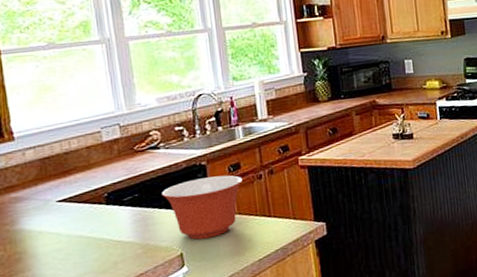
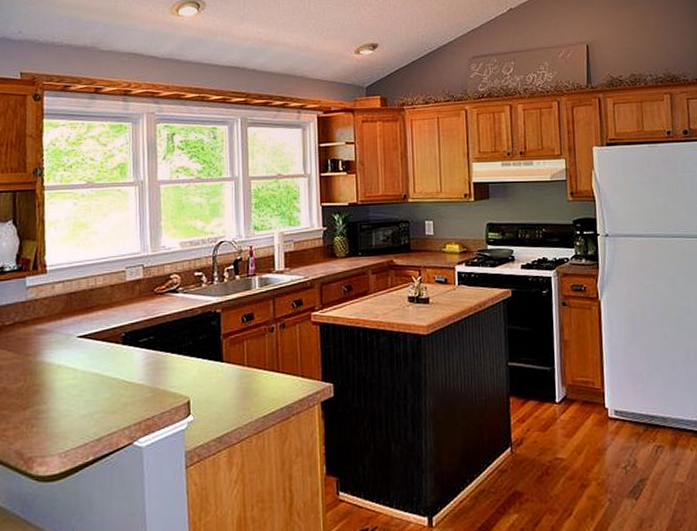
mixing bowl: present [162,175,242,240] -> none [176,325,254,389]

